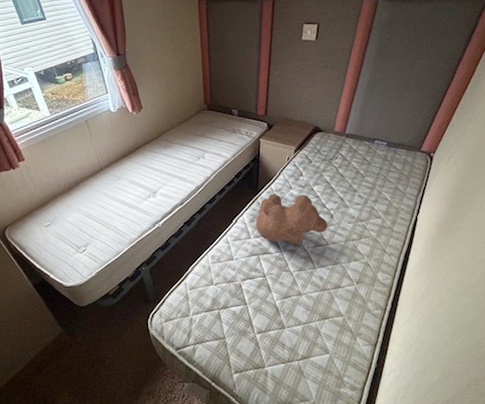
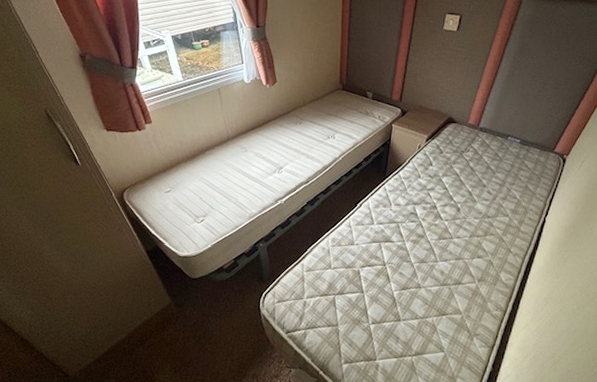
teddy bear: present [255,193,328,245] -> none [380,181,454,236]

